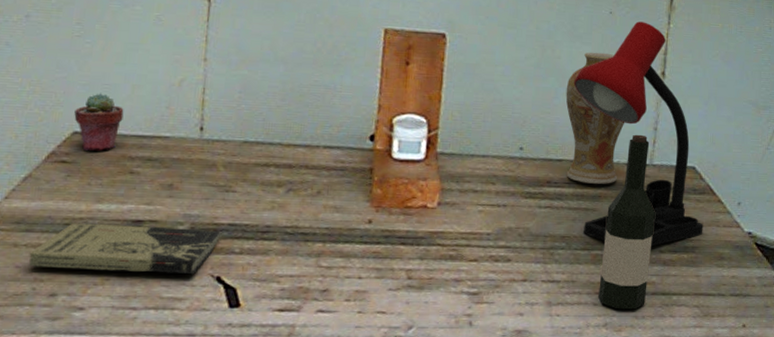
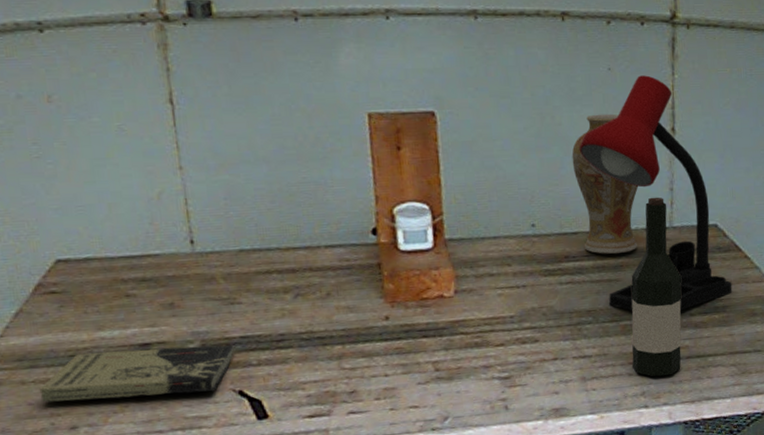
potted succulent: present [74,93,124,151] -> none [52,216,106,278]

